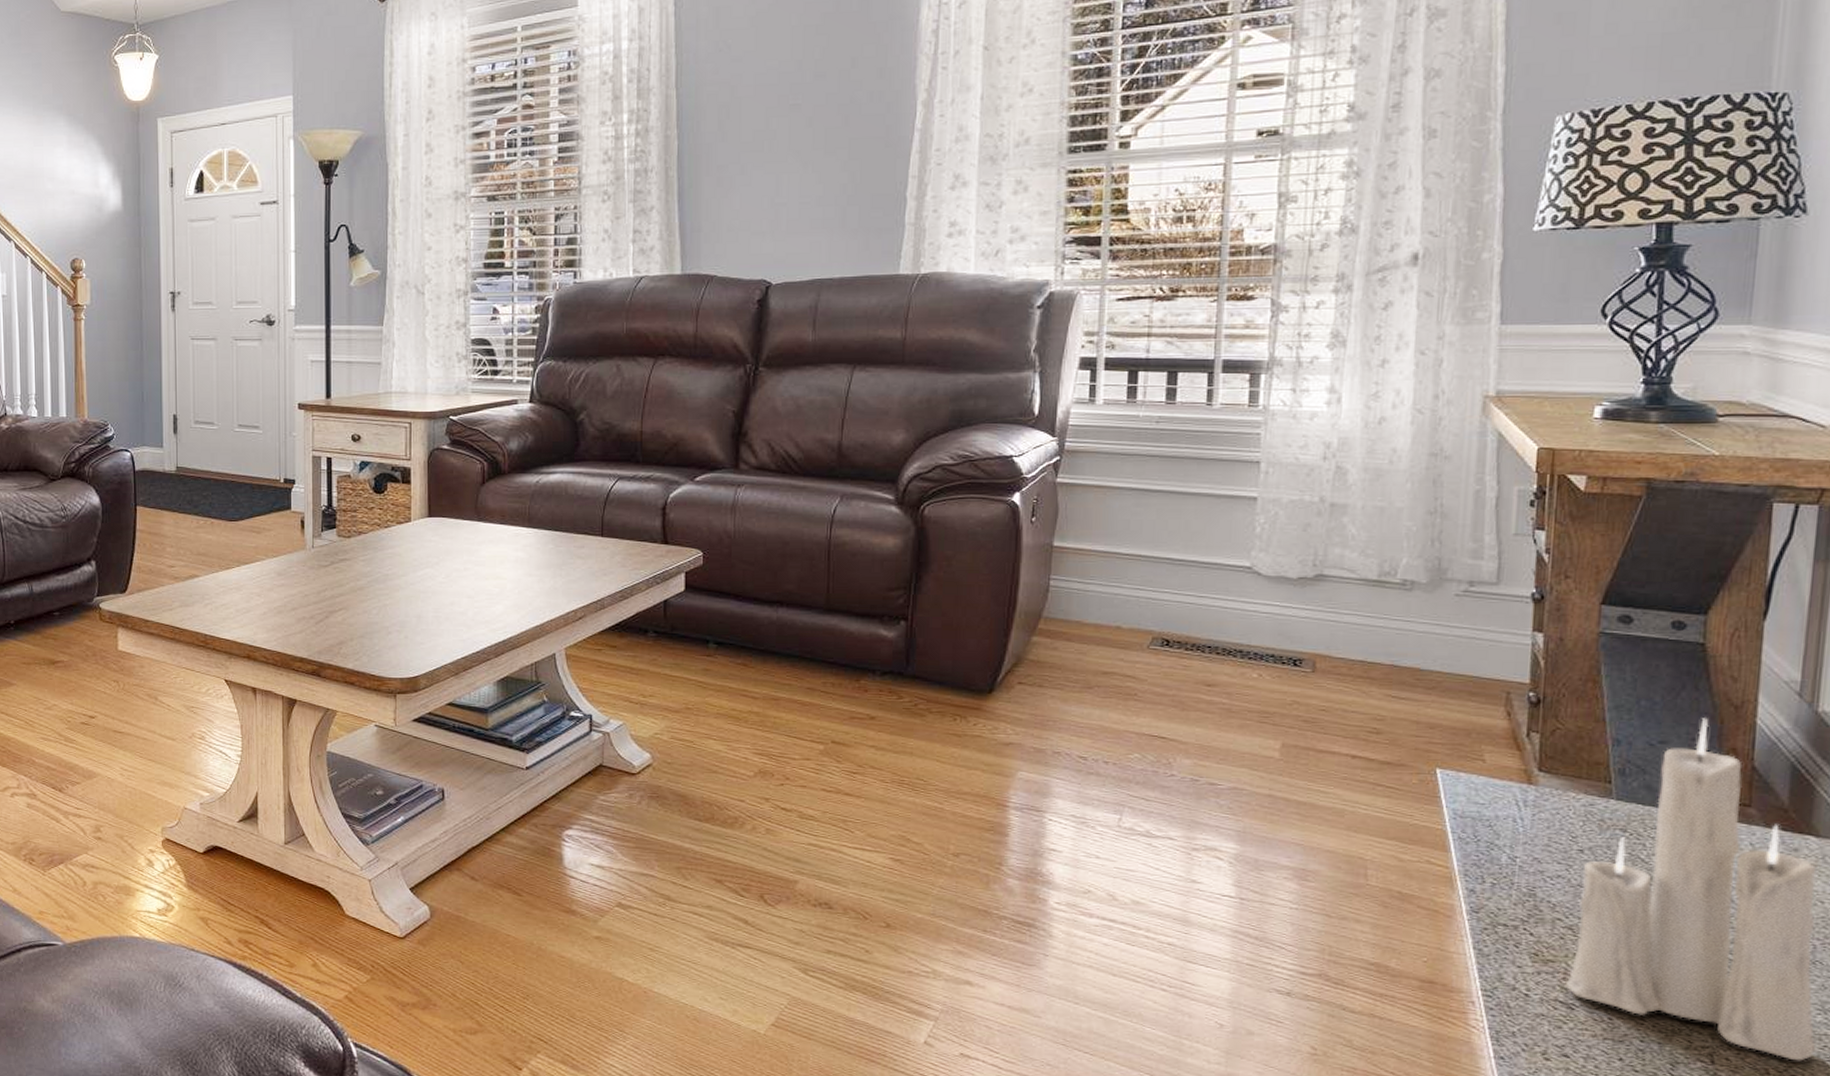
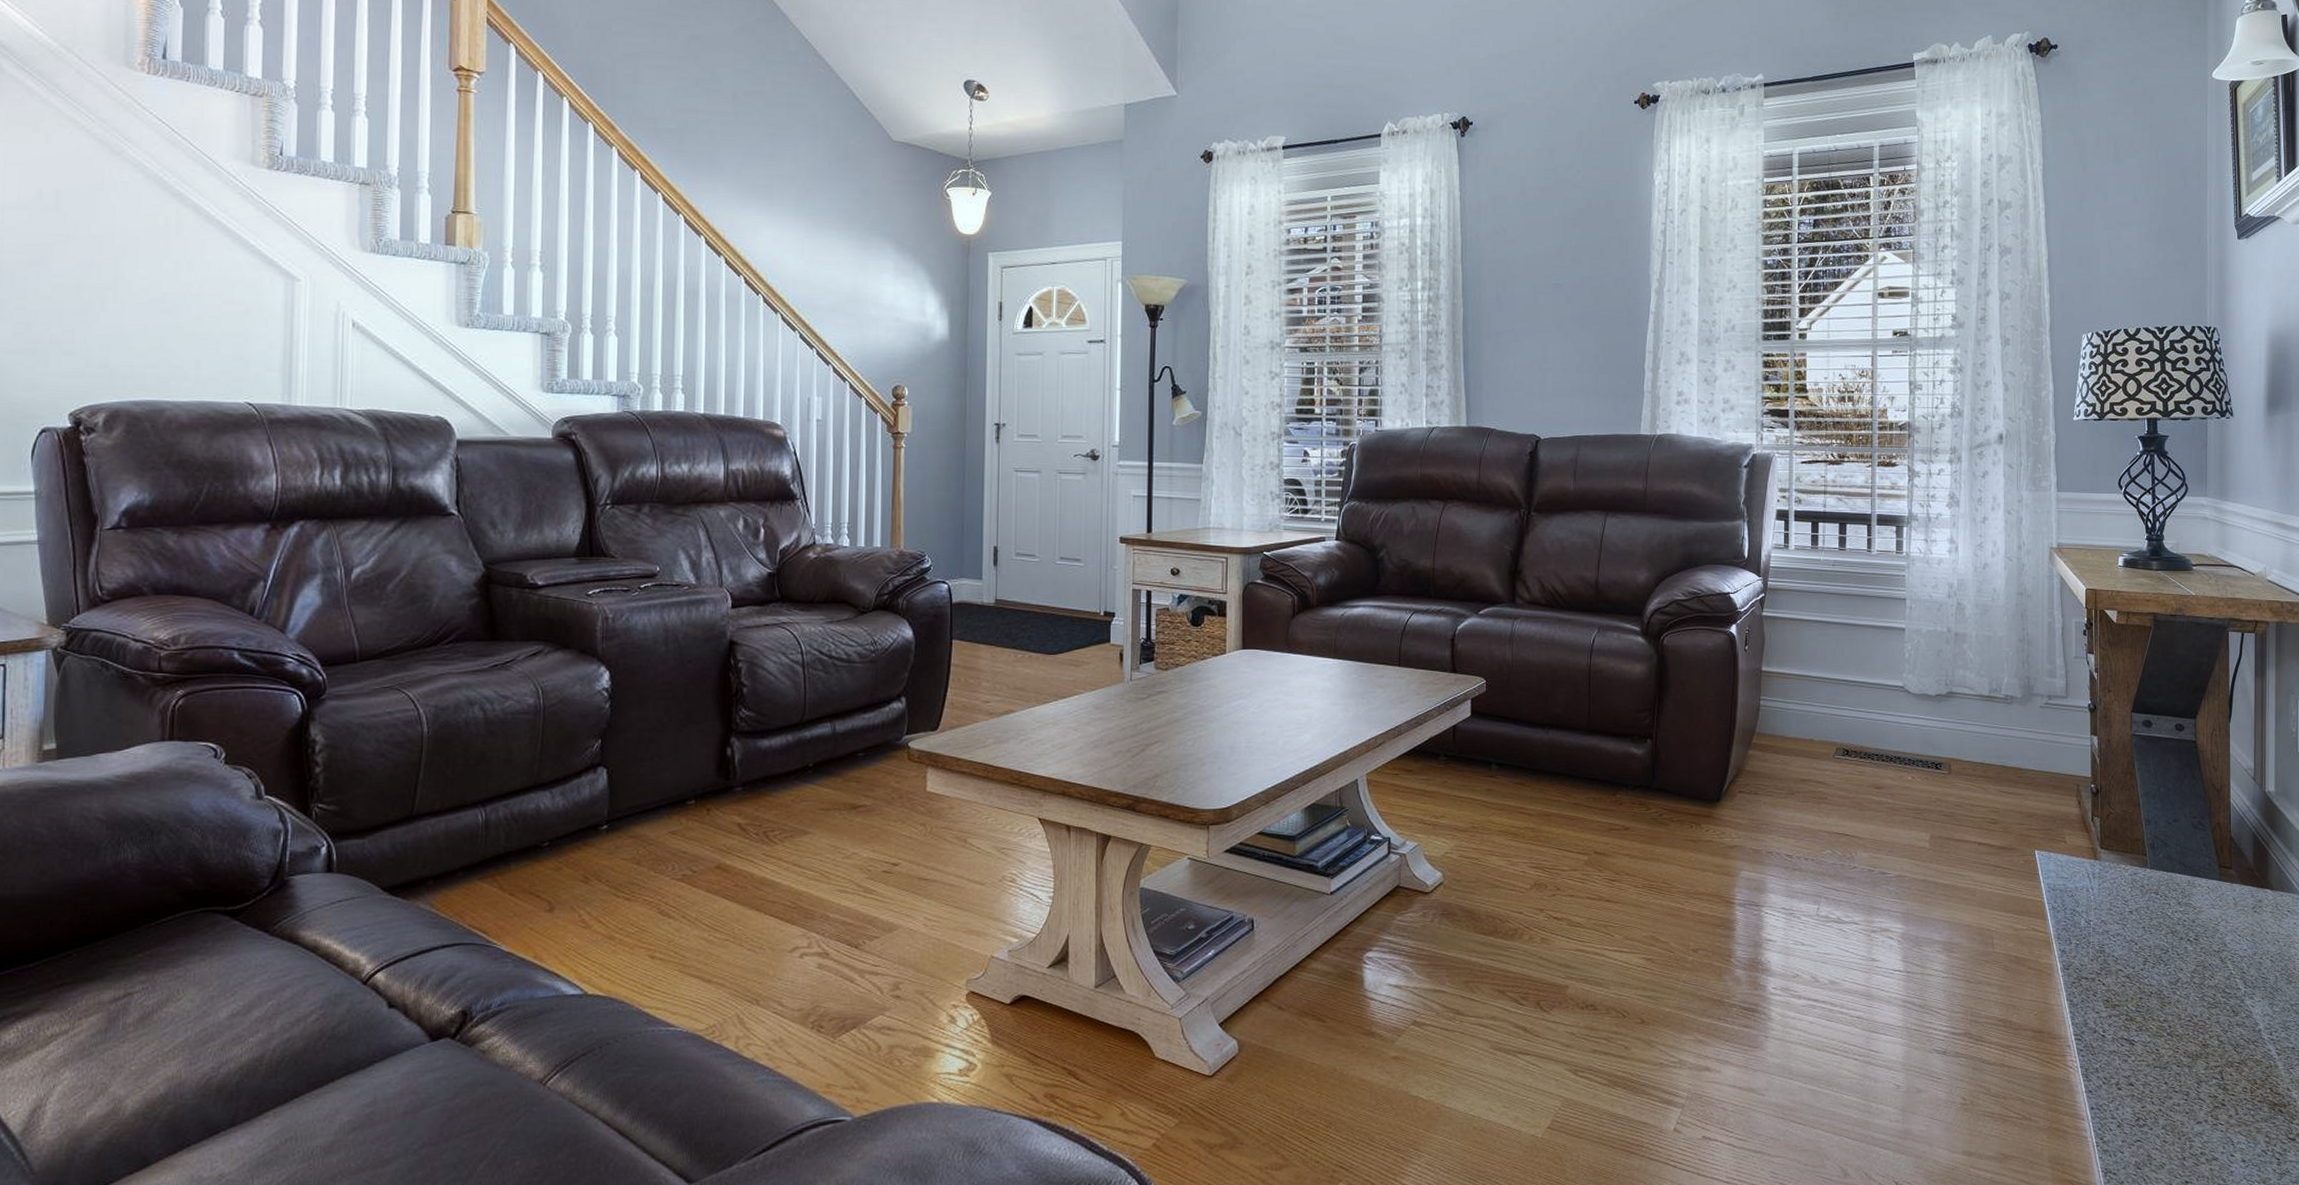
candle: present [1565,718,1816,1061] -> none [2127,800,2283,1071]

